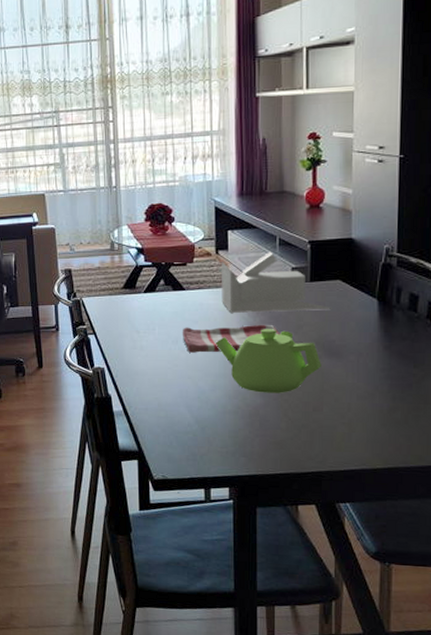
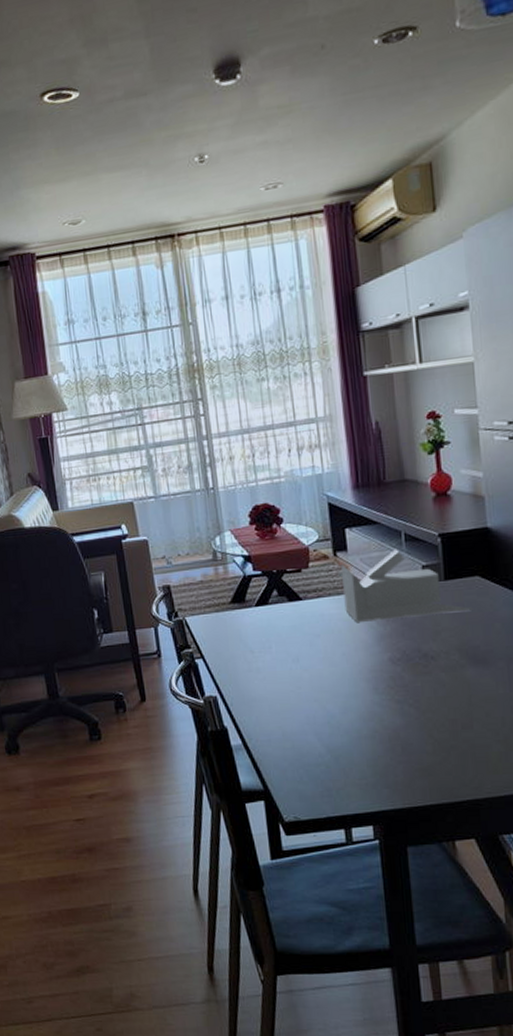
dish towel: present [182,325,280,353] -> none [302,633,416,672]
teapot: present [215,329,322,393] -> none [341,637,467,712]

